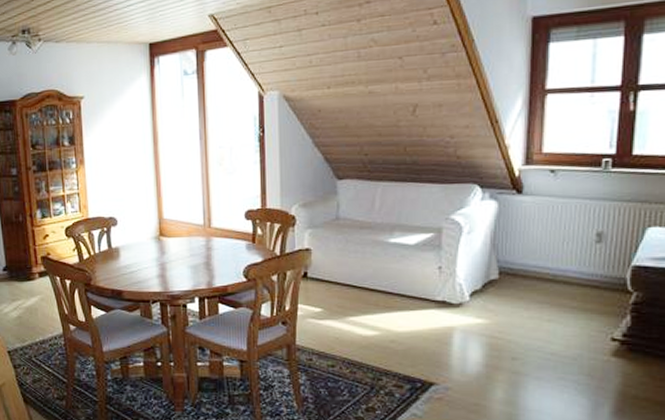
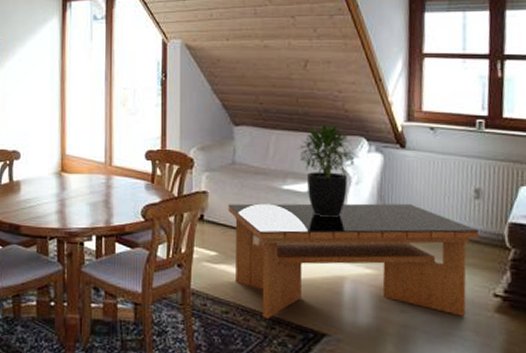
coffee table: none [332,252,599,371] -> present [228,203,479,319]
potted plant: none [406,171,472,270] -> present [298,123,360,218]

